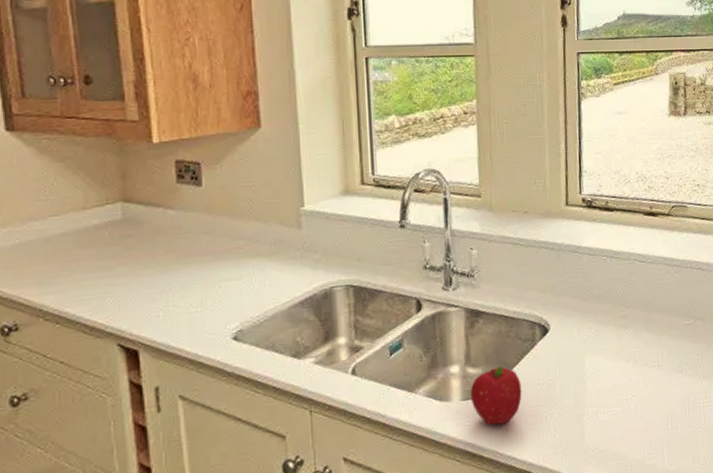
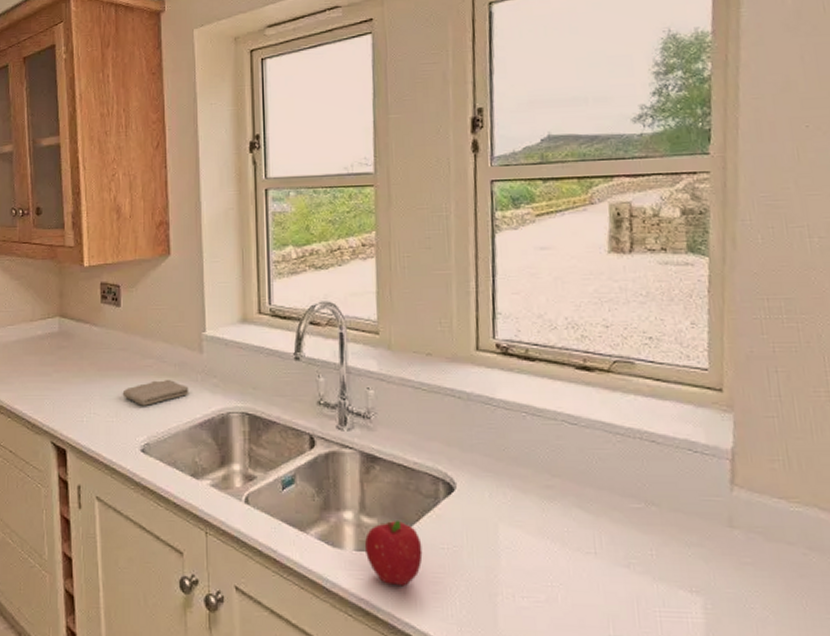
washcloth: none [208,259,288,291] -> present [122,379,189,406]

